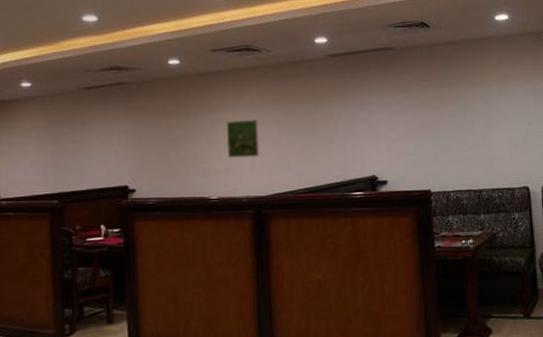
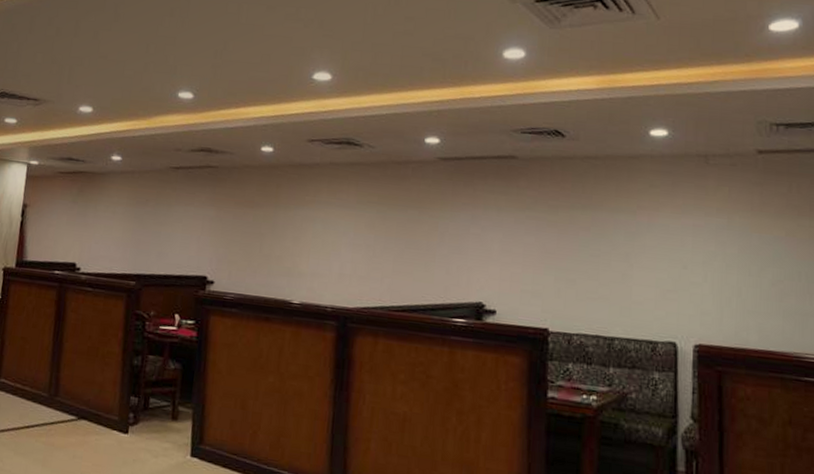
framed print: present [226,120,260,158] -> none [314,219,352,264]

